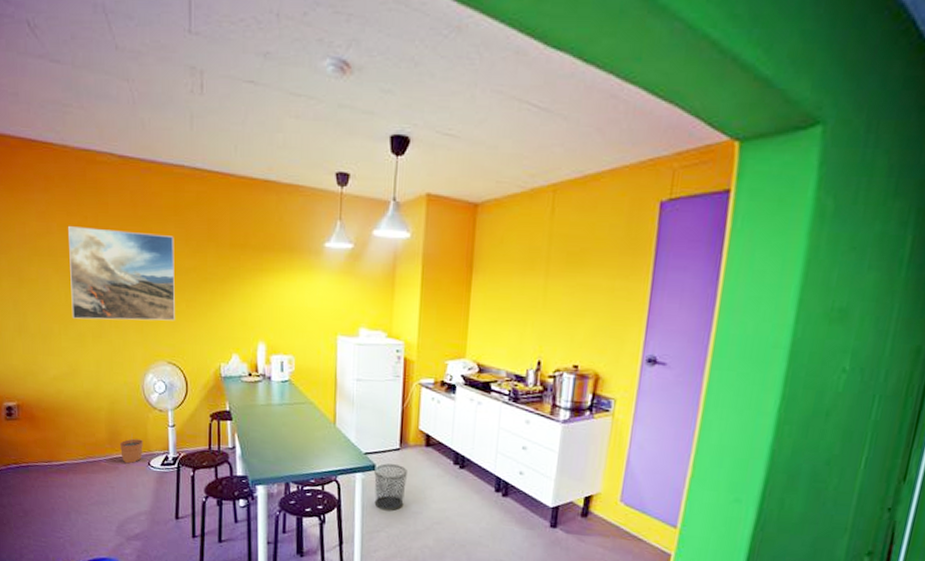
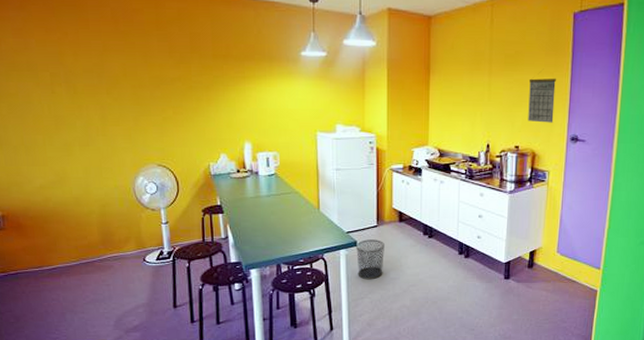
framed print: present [68,226,175,321] -> none [48,42,163,130]
plant pot: present [119,433,143,464] -> none [113,233,138,262]
calendar: none [591,282,632,339] -> present [528,78,556,123]

